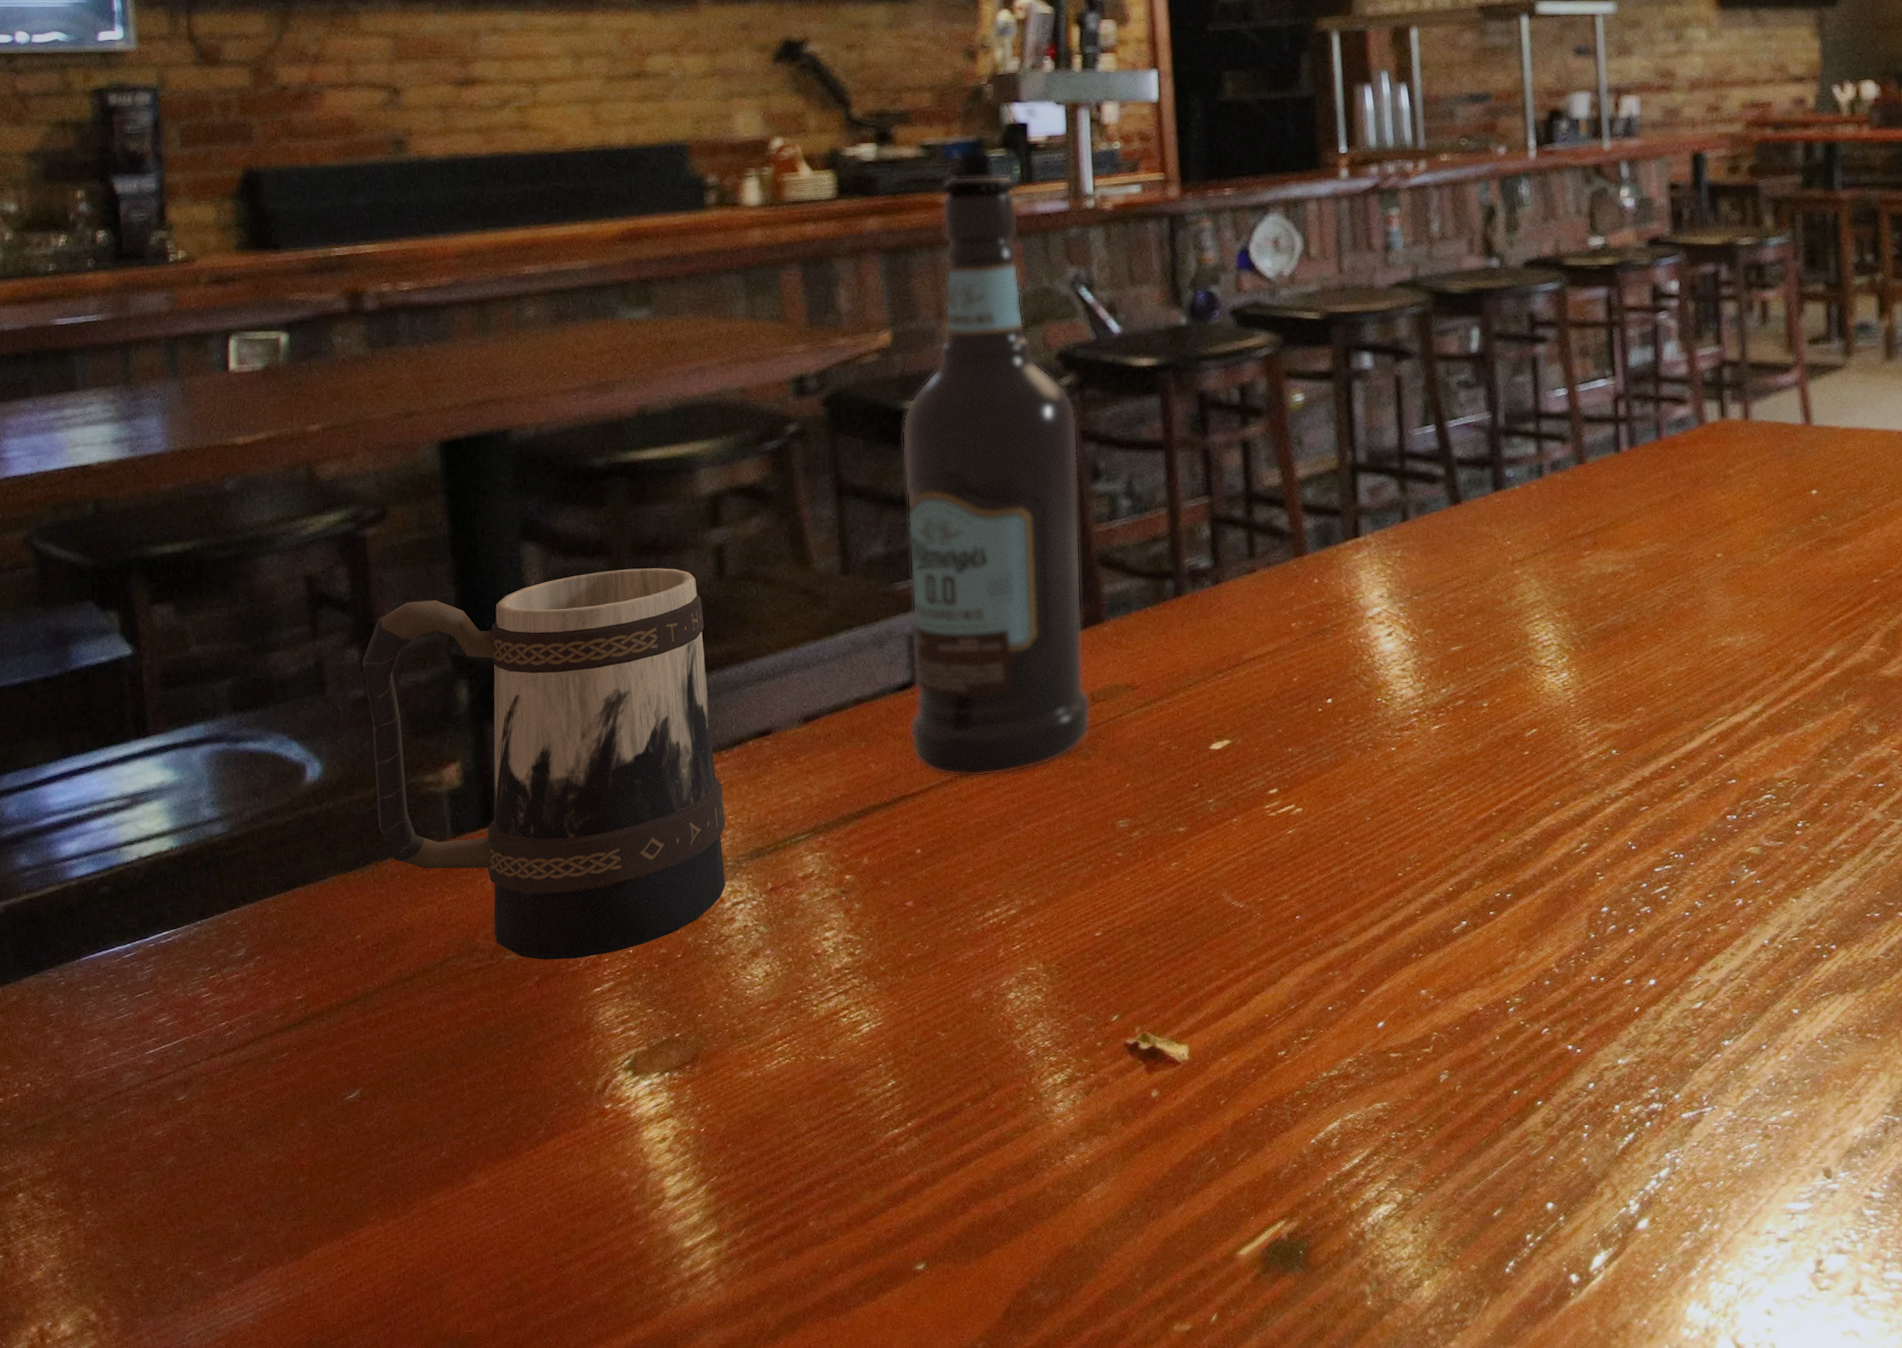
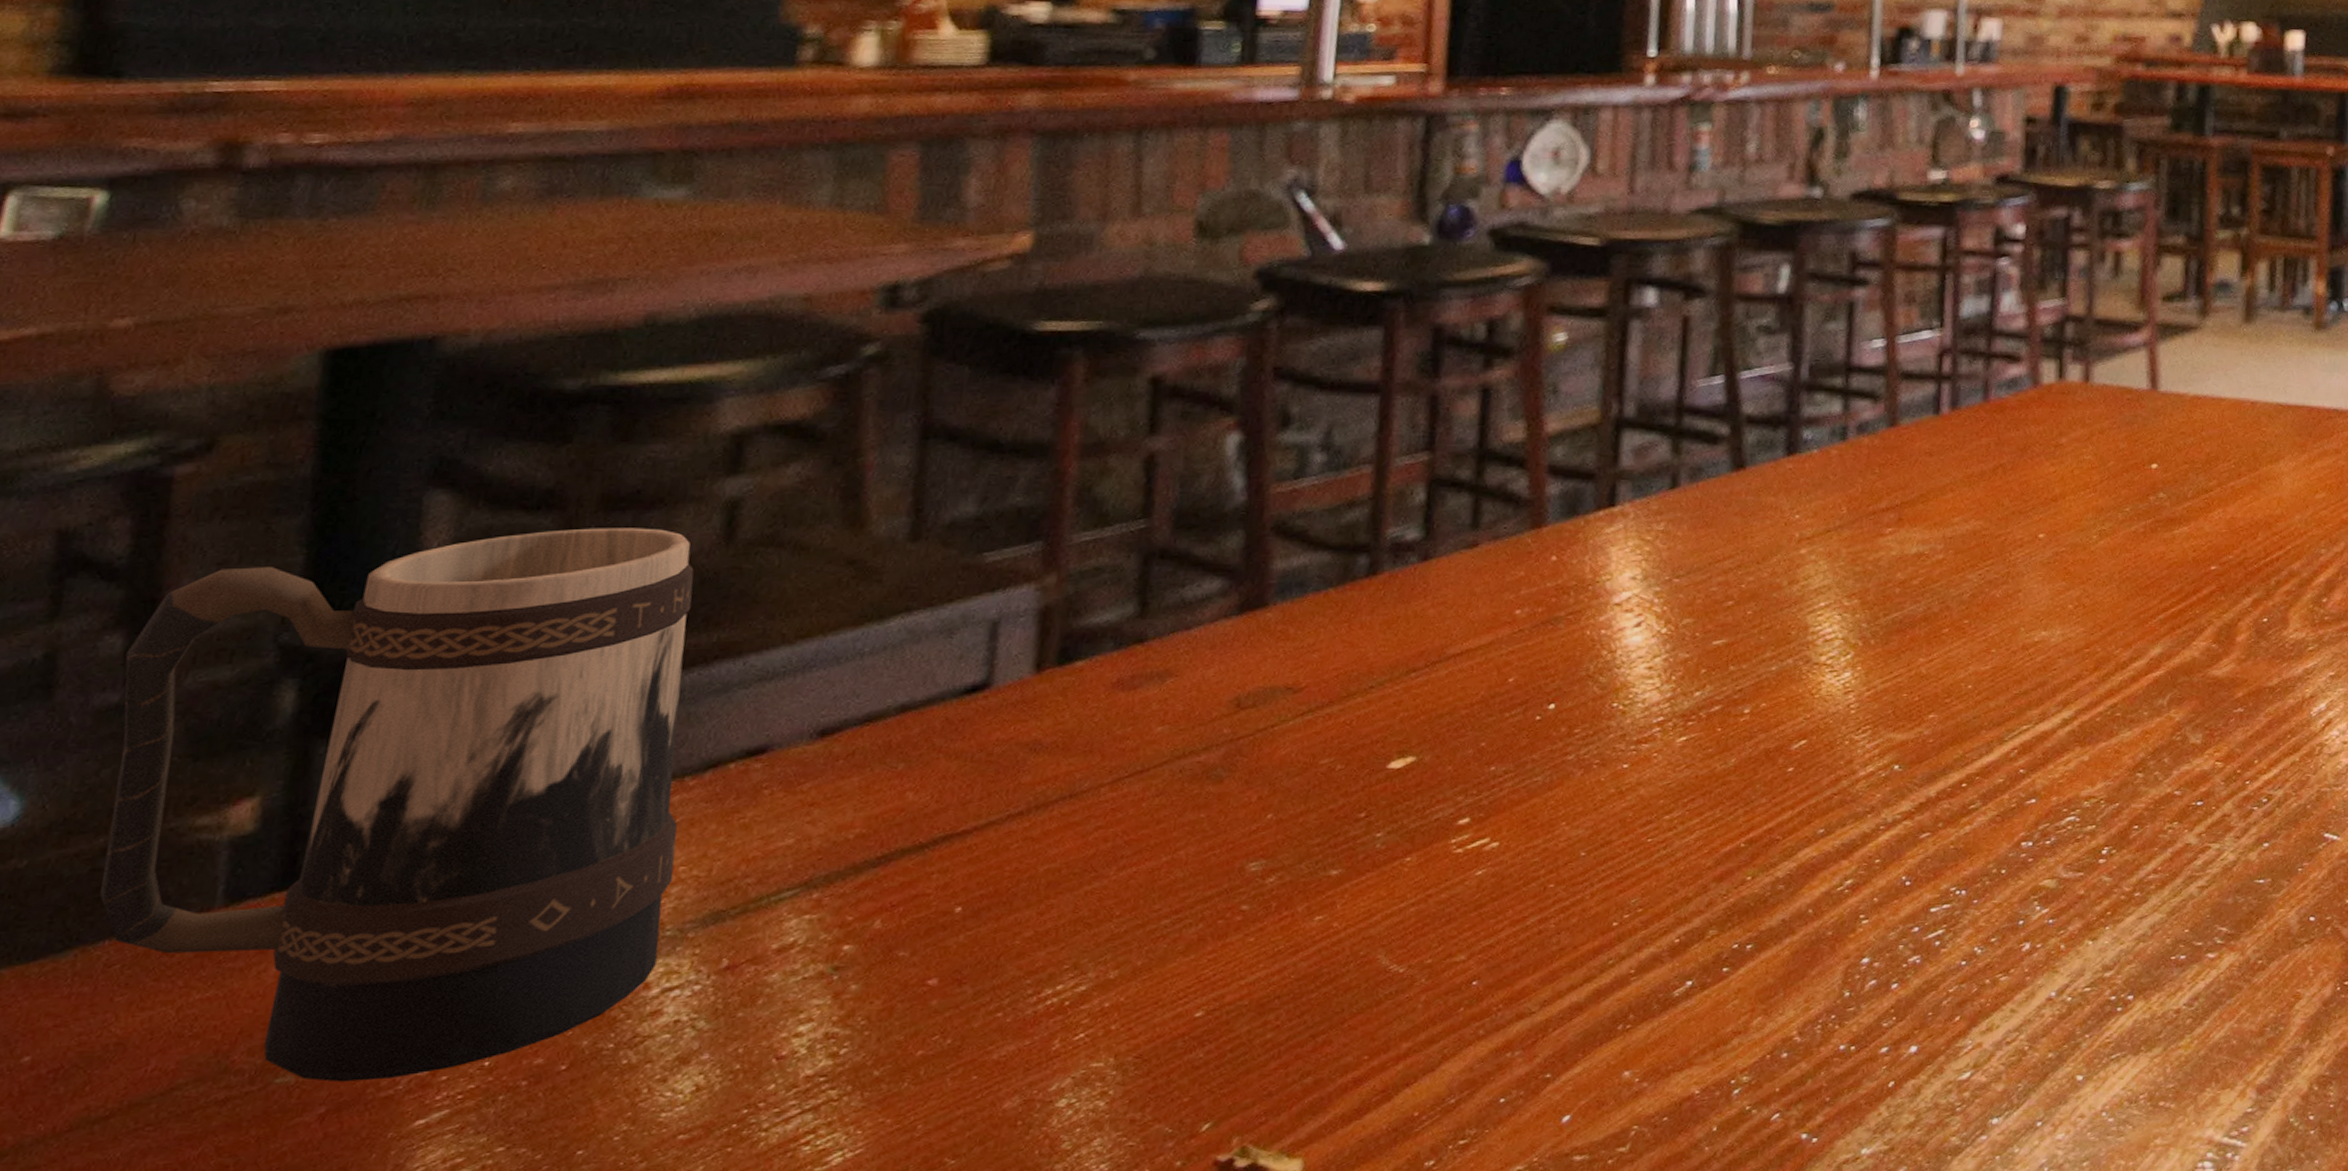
root beer: present [902,175,1091,778] -> none [972,50,1270,809]

